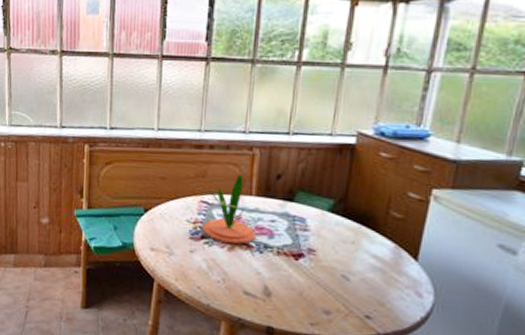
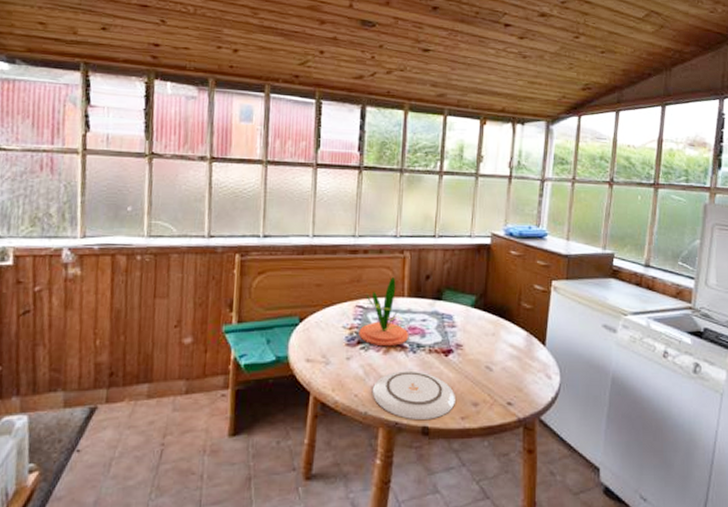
plate: none [215,269,305,321] -> present [372,370,455,421]

